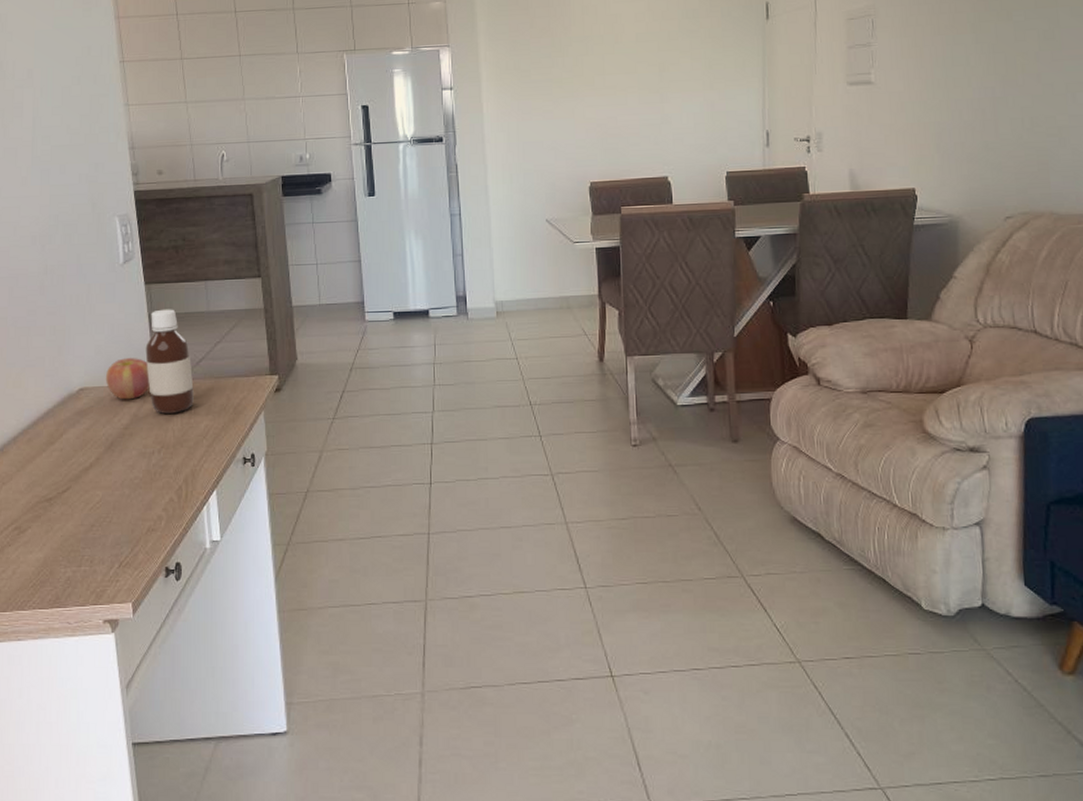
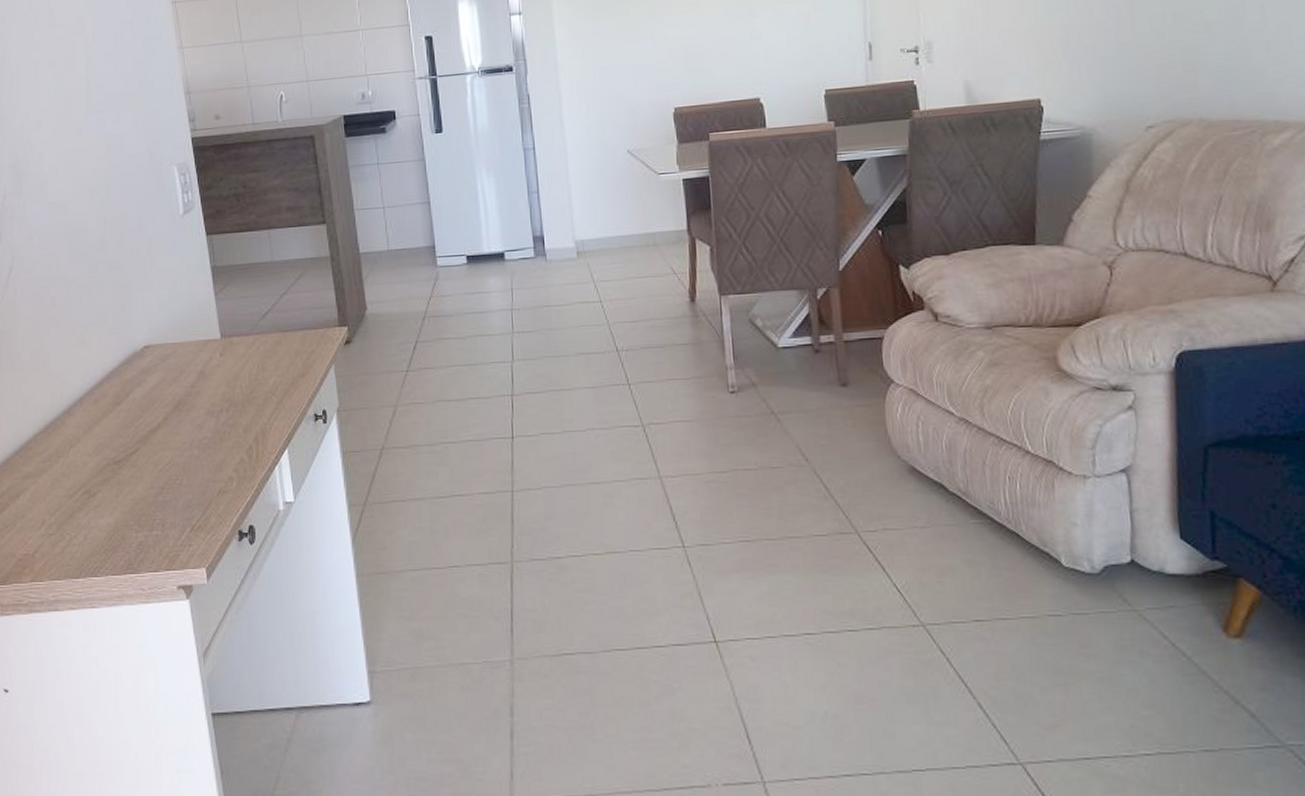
apple: present [105,358,150,400] -> none [169,312,215,357]
bottle: present [145,309,194,414] -> none [209,260,261,370]

